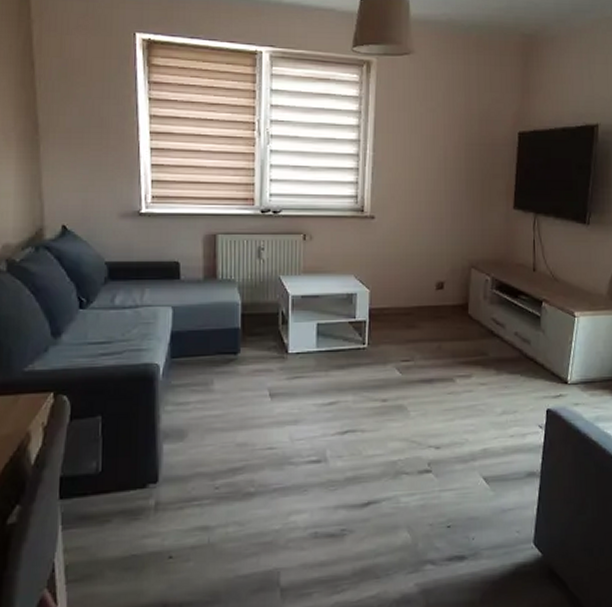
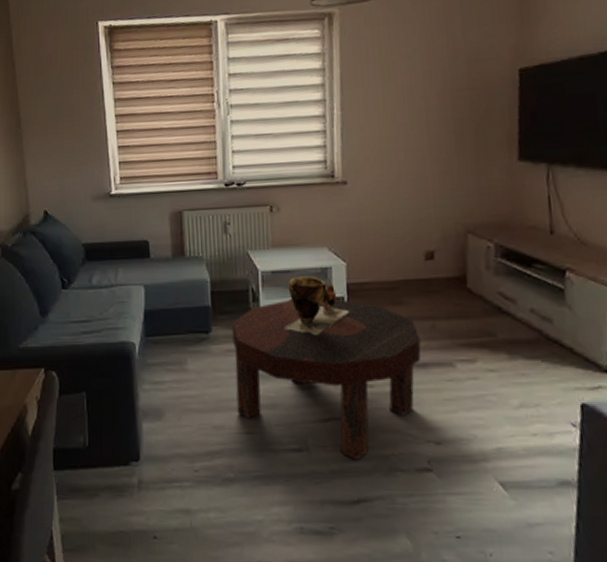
coffee table: none [260,322,429,467] -> present [231,299,421,460]
clay pot: none [311,301,370,356] -> present [285,276,350,336]

